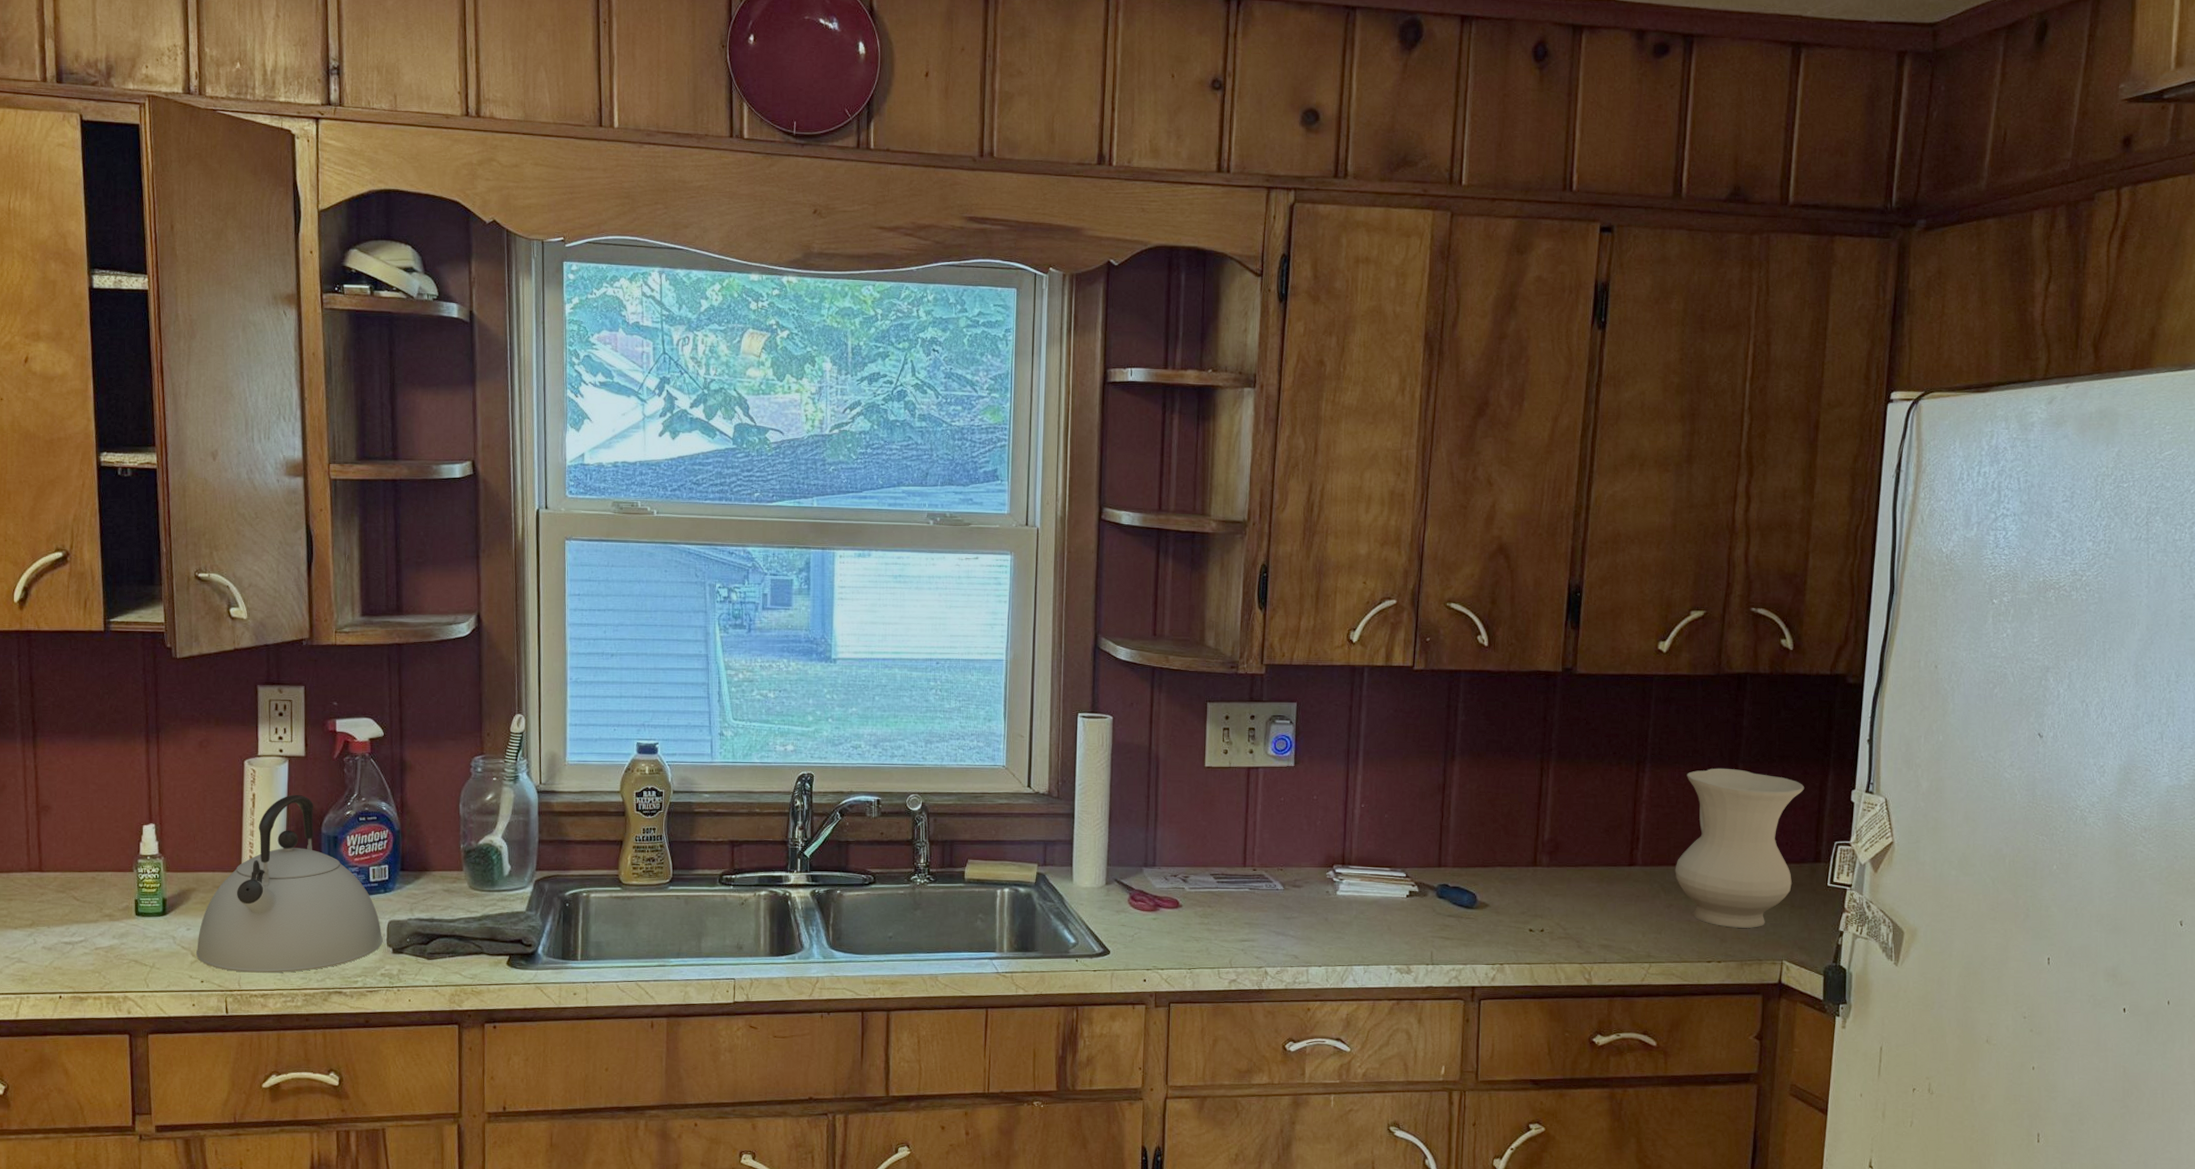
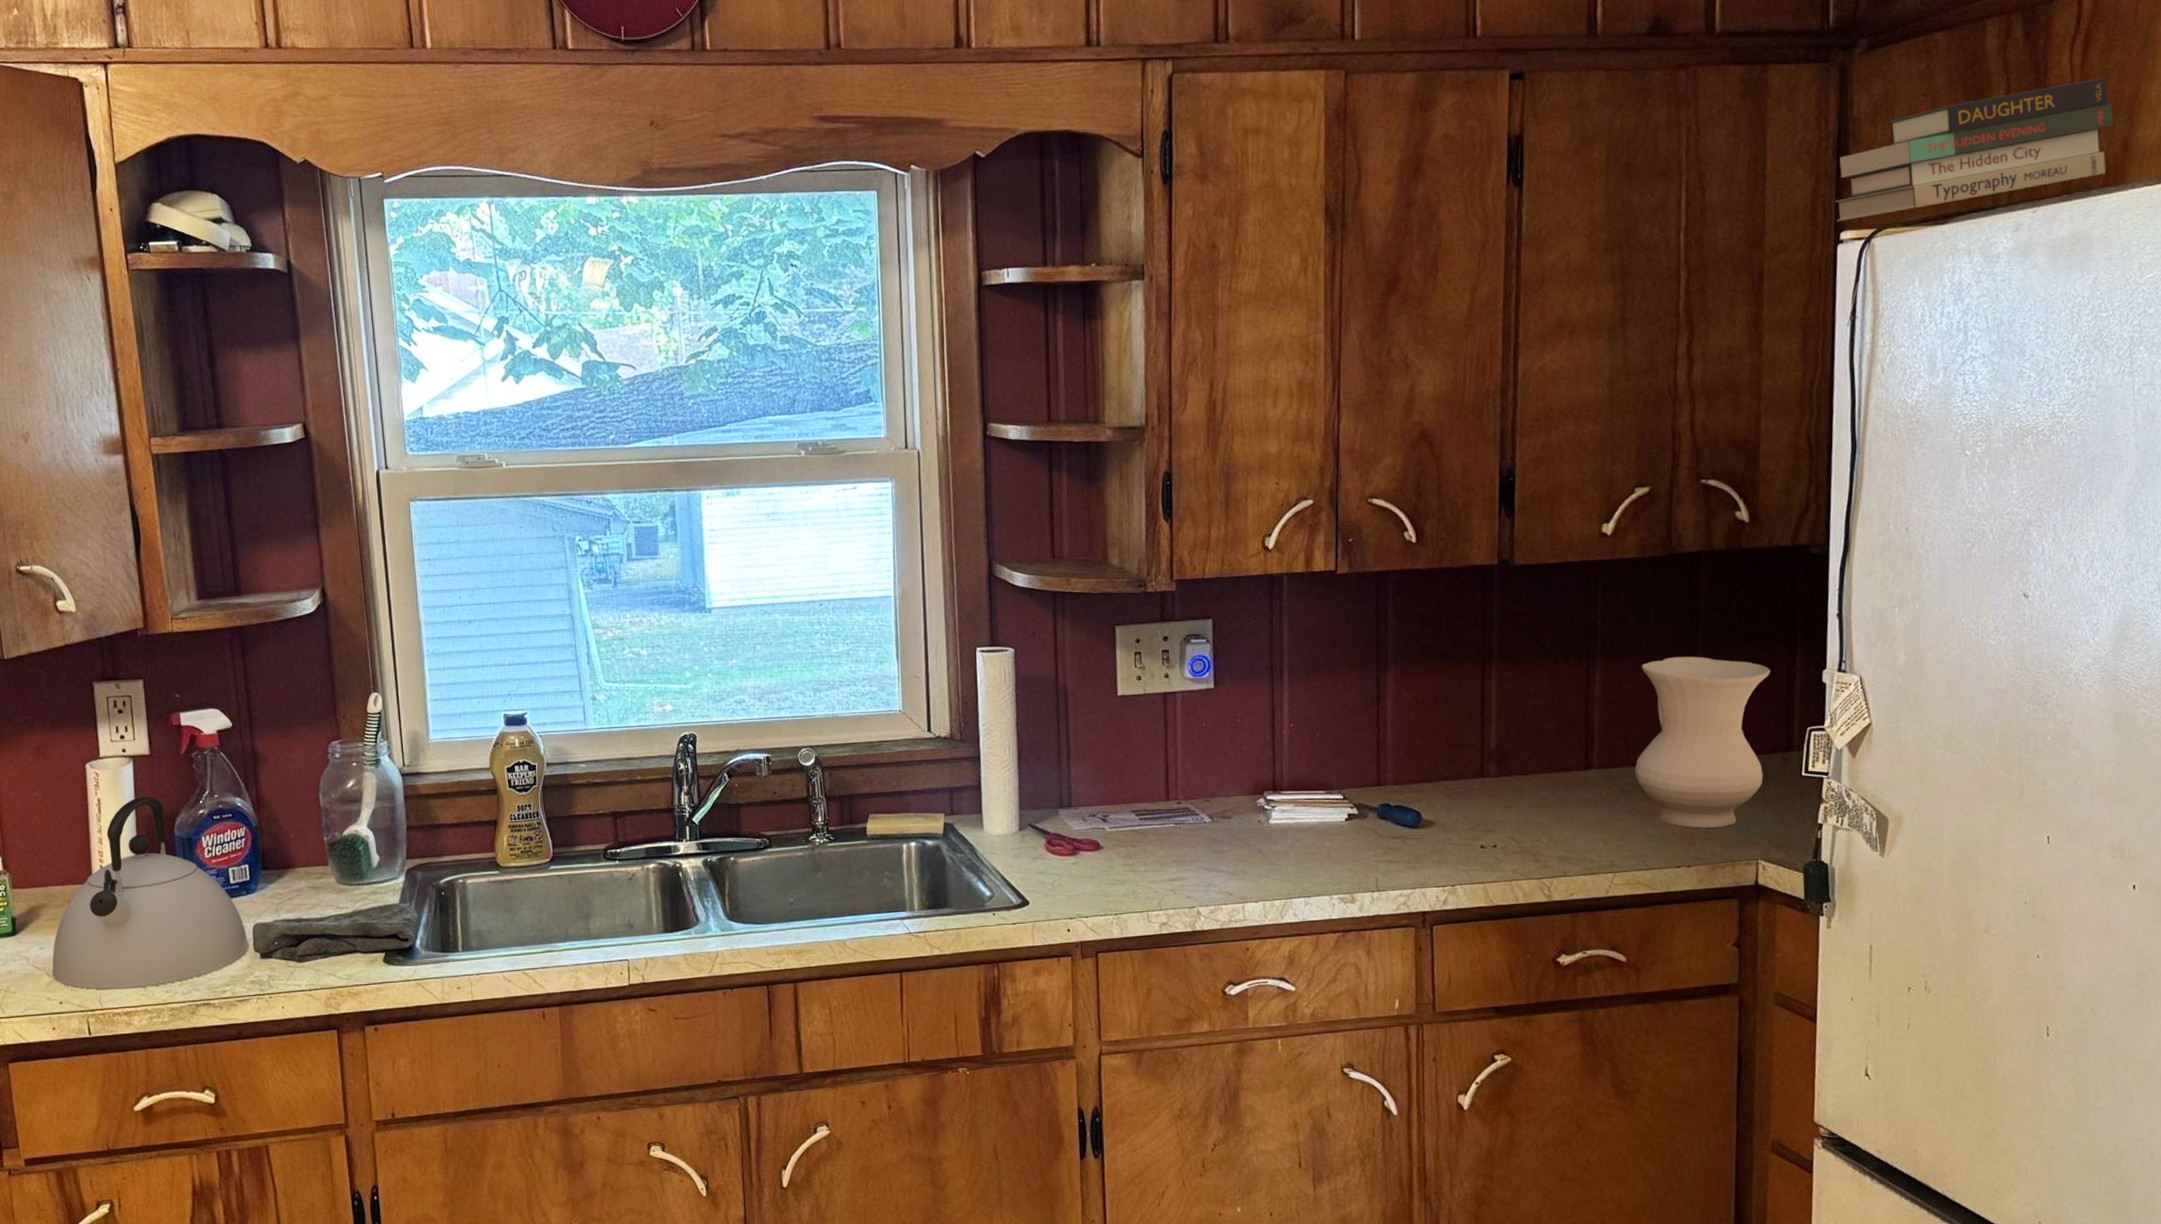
books: none [1888,270,2143,383] -> present [1835,77,2113,222]

